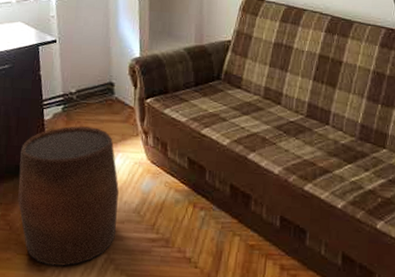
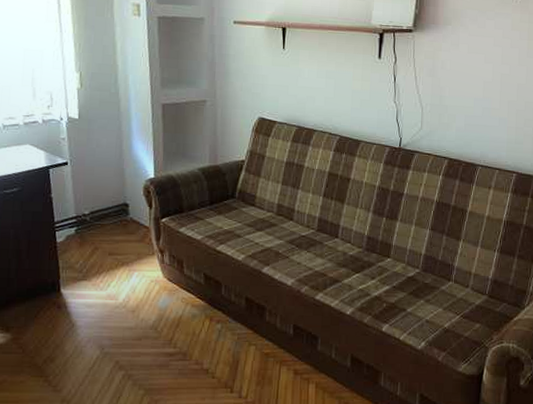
stool: present [18,126,119,266] -> none [30,247,135,385]

